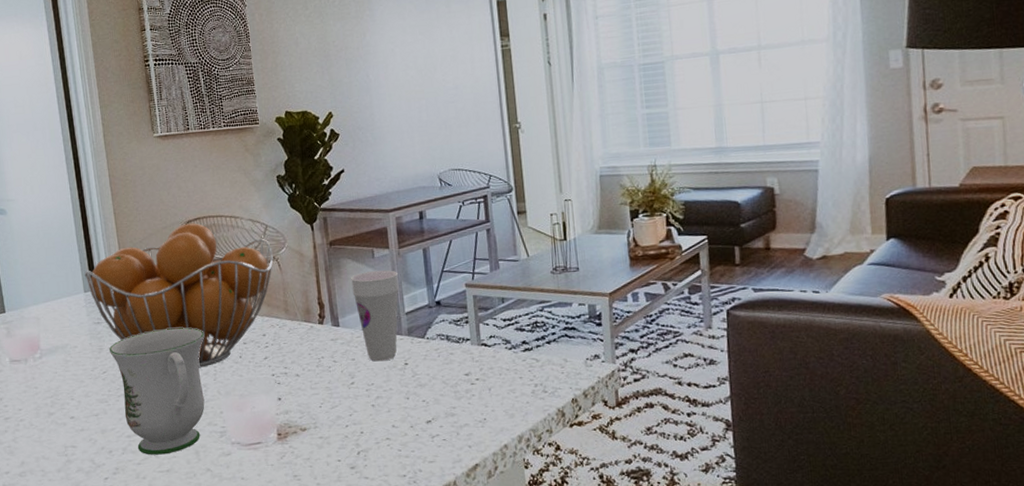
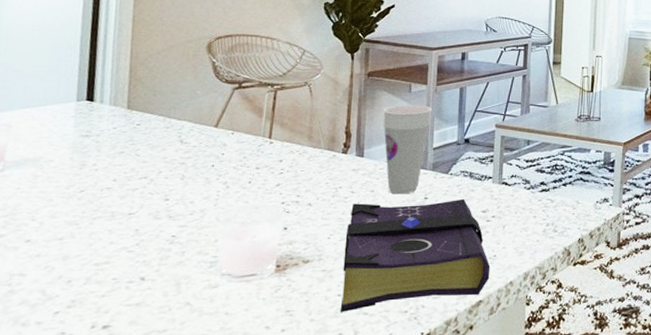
fruit basket: present [84,223,274,368] -> none [81,39,306,192]
mug: present [109,327,205,455] -> none [94,147,213,286]
book: none [335,362,483,477] -> present [340,198,490,312]

